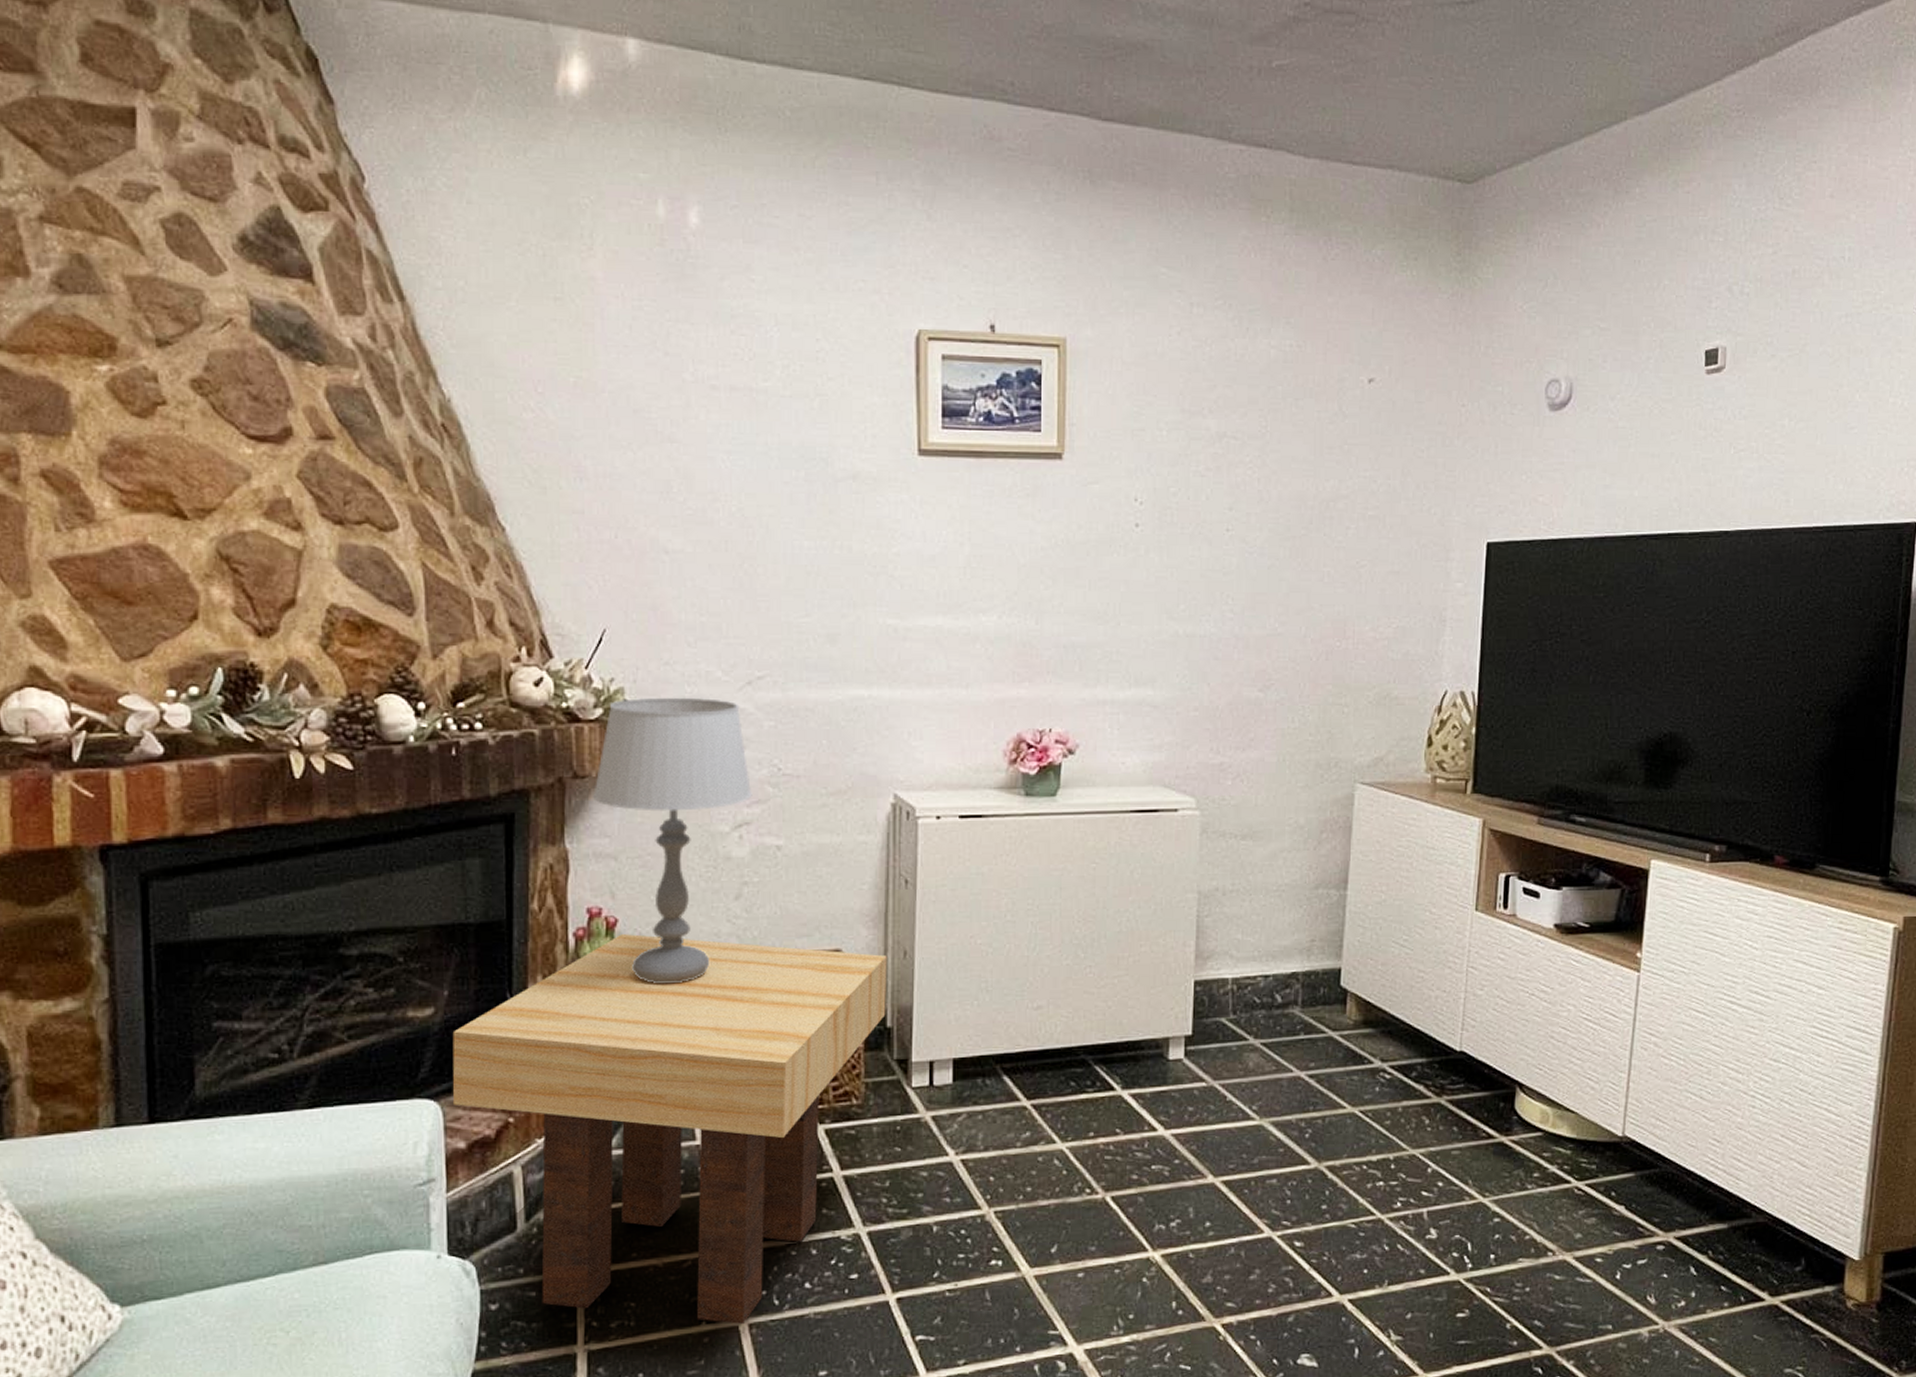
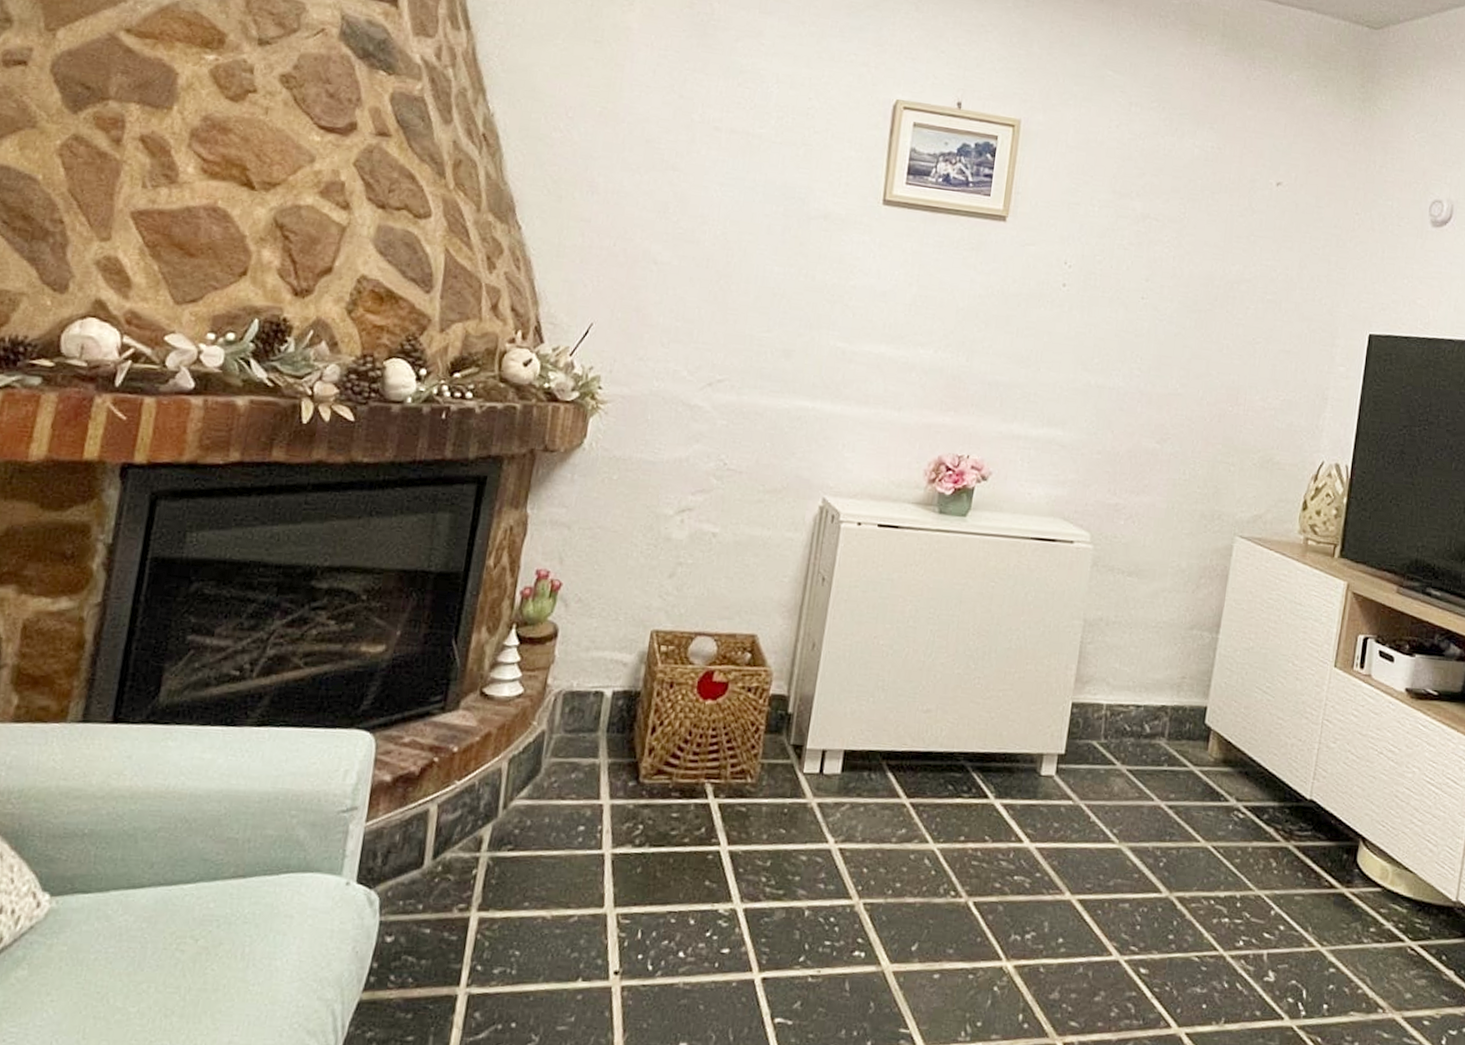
side table: present [452,933,887,1324] -> none [386,596,798,985]
table lamp: present [592,697,752,984] -> none [557,386,699,649]

